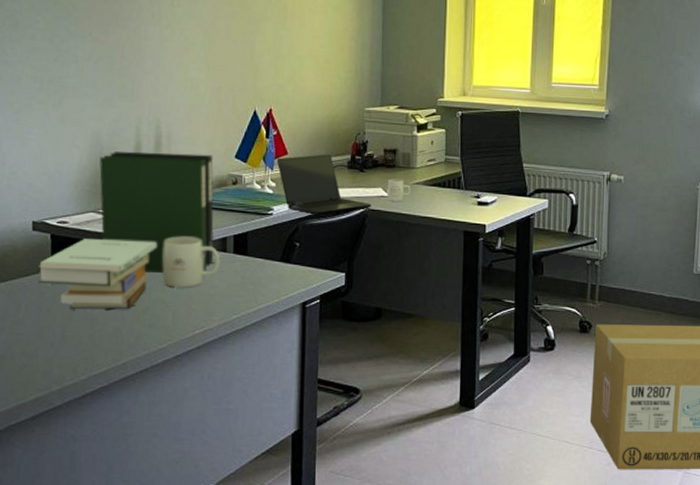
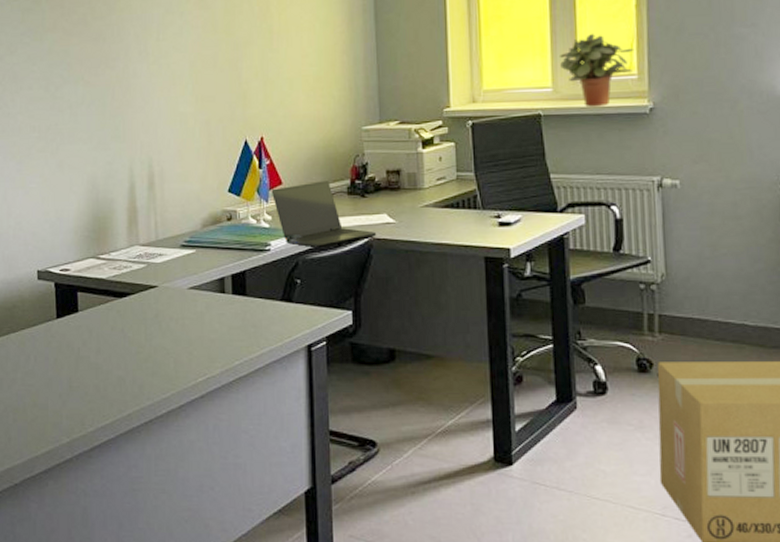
books: present [37,239,158,310] -> none [44,285,156,358]
binder: present [99,151,214,273] -> none [97,190,212,318]
mug: present [162,236,221,288] -> none [161,278,219,333]
mug: present [387,179,411,202] -> none [392,202,420,228]
potted plant: none [538,46,598,110] -> present [560,33,634,107]

